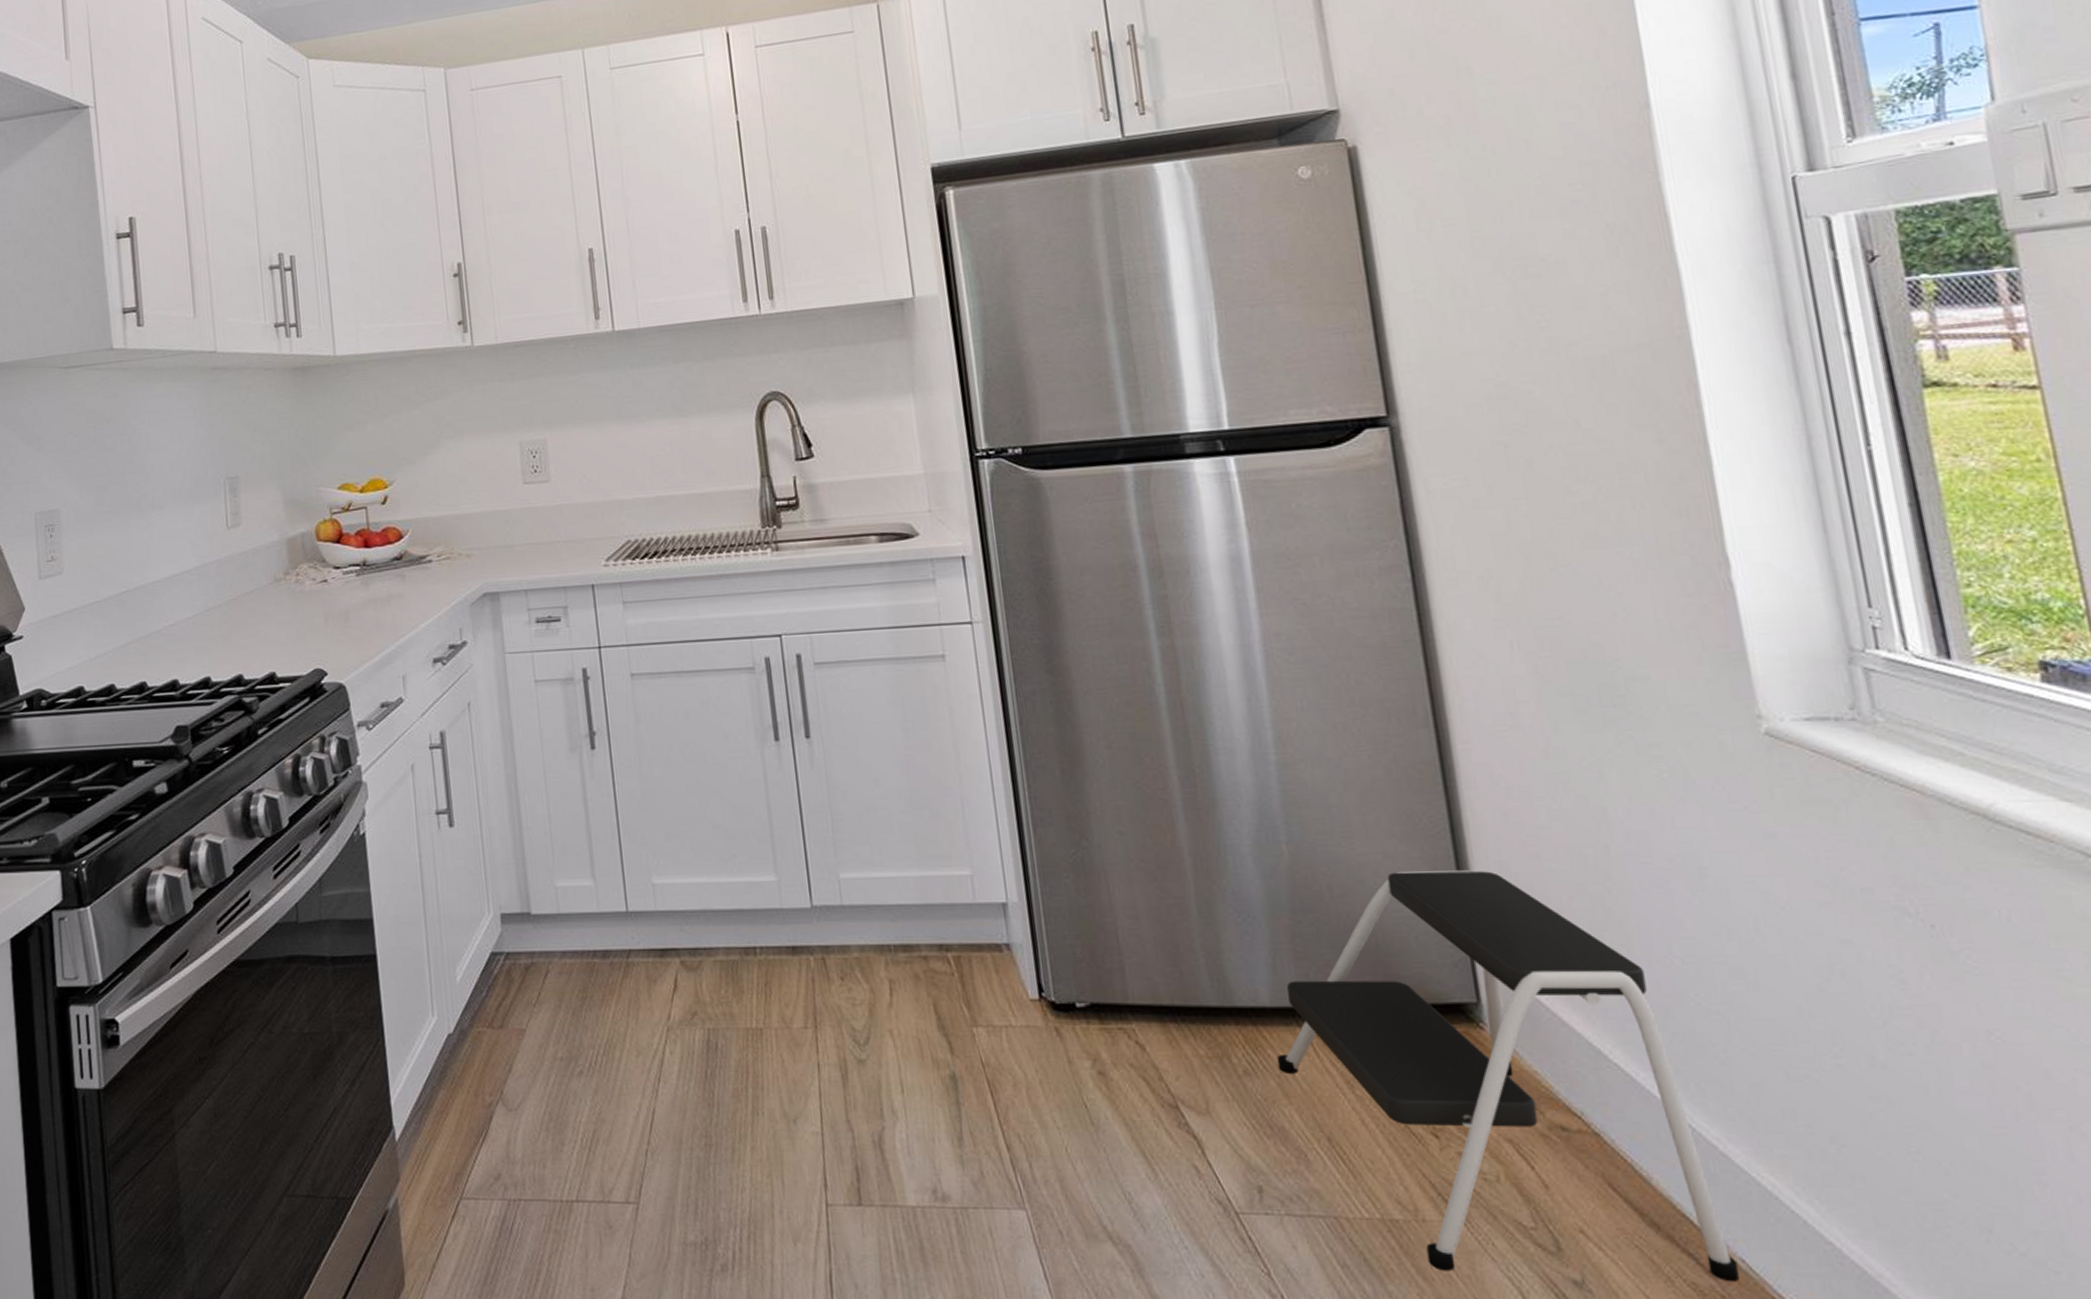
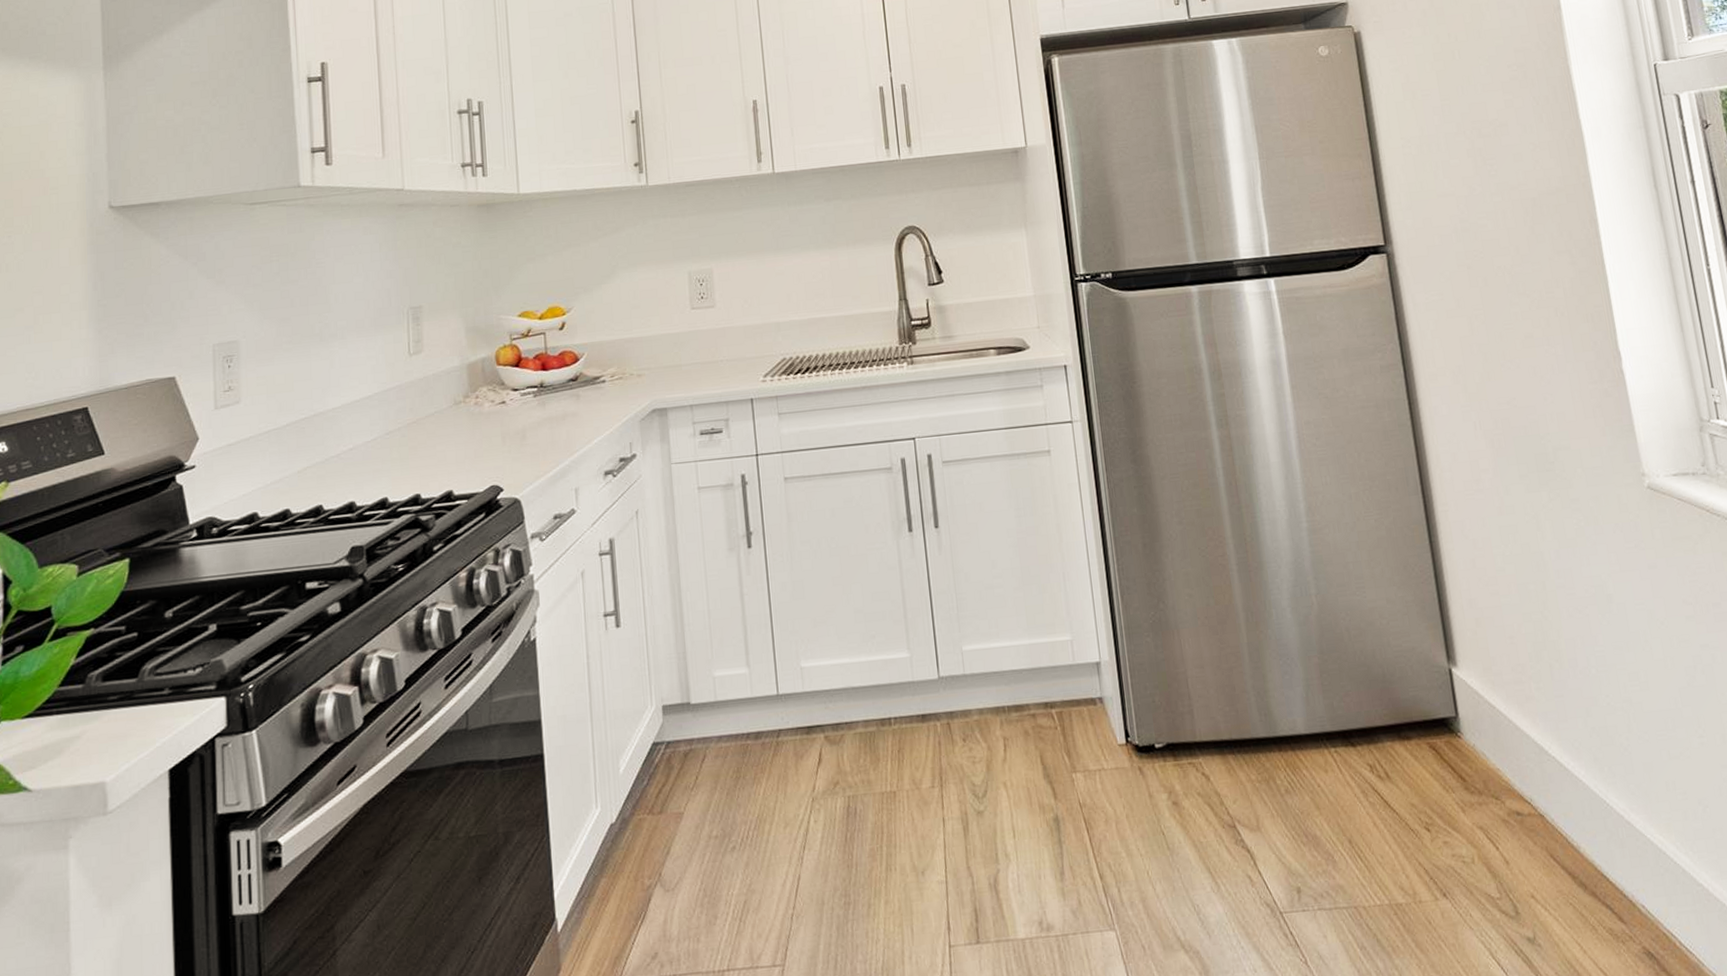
step stool: present [1276,870,1740,1283] -> none [1310,608,1642,943]

